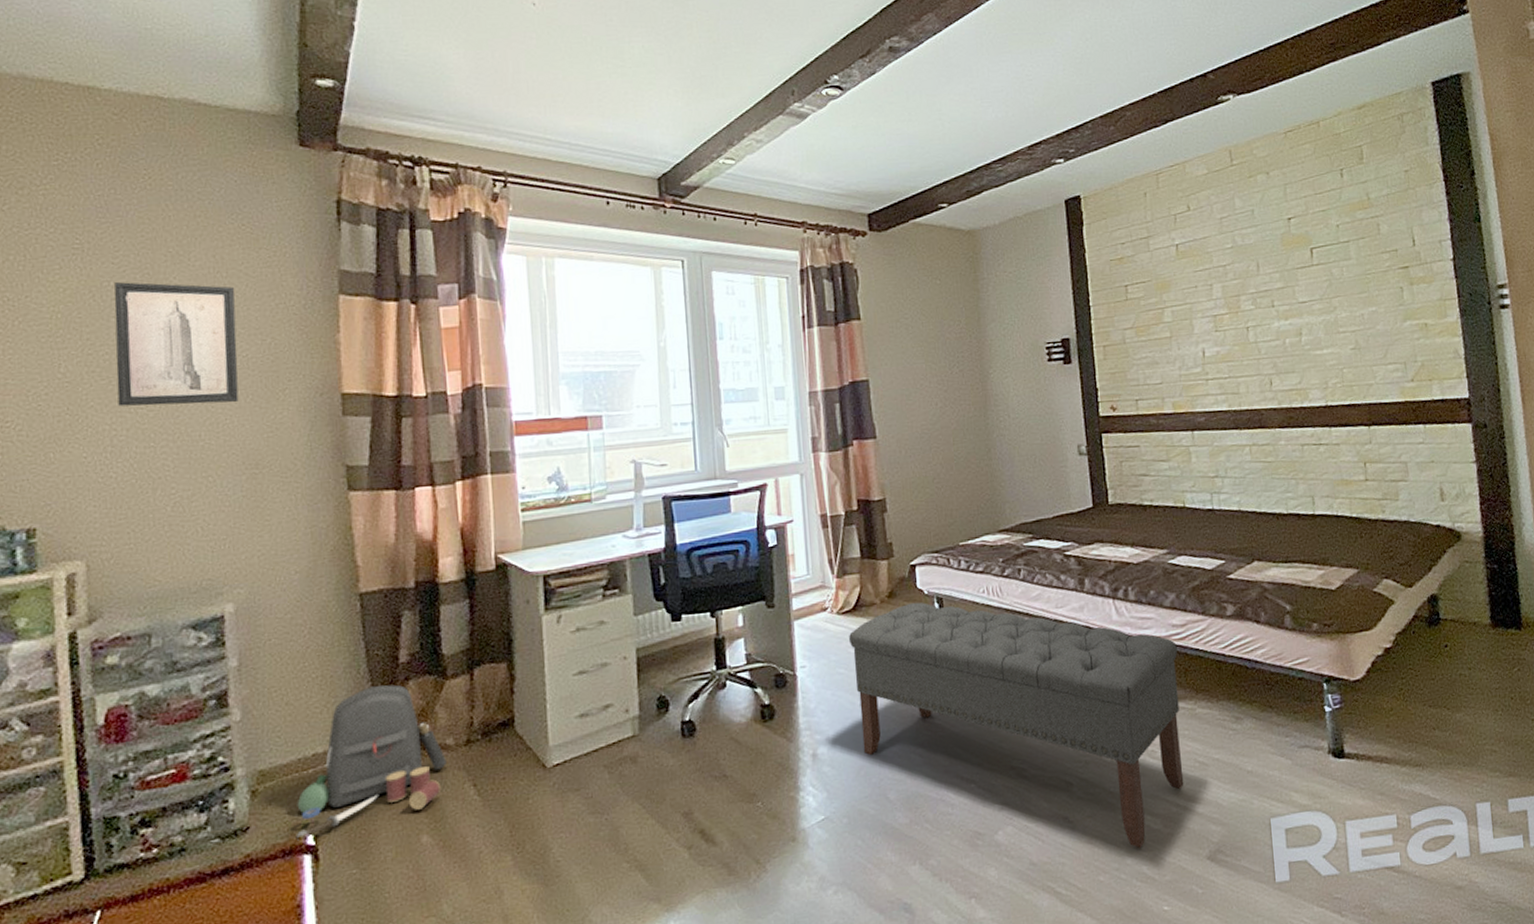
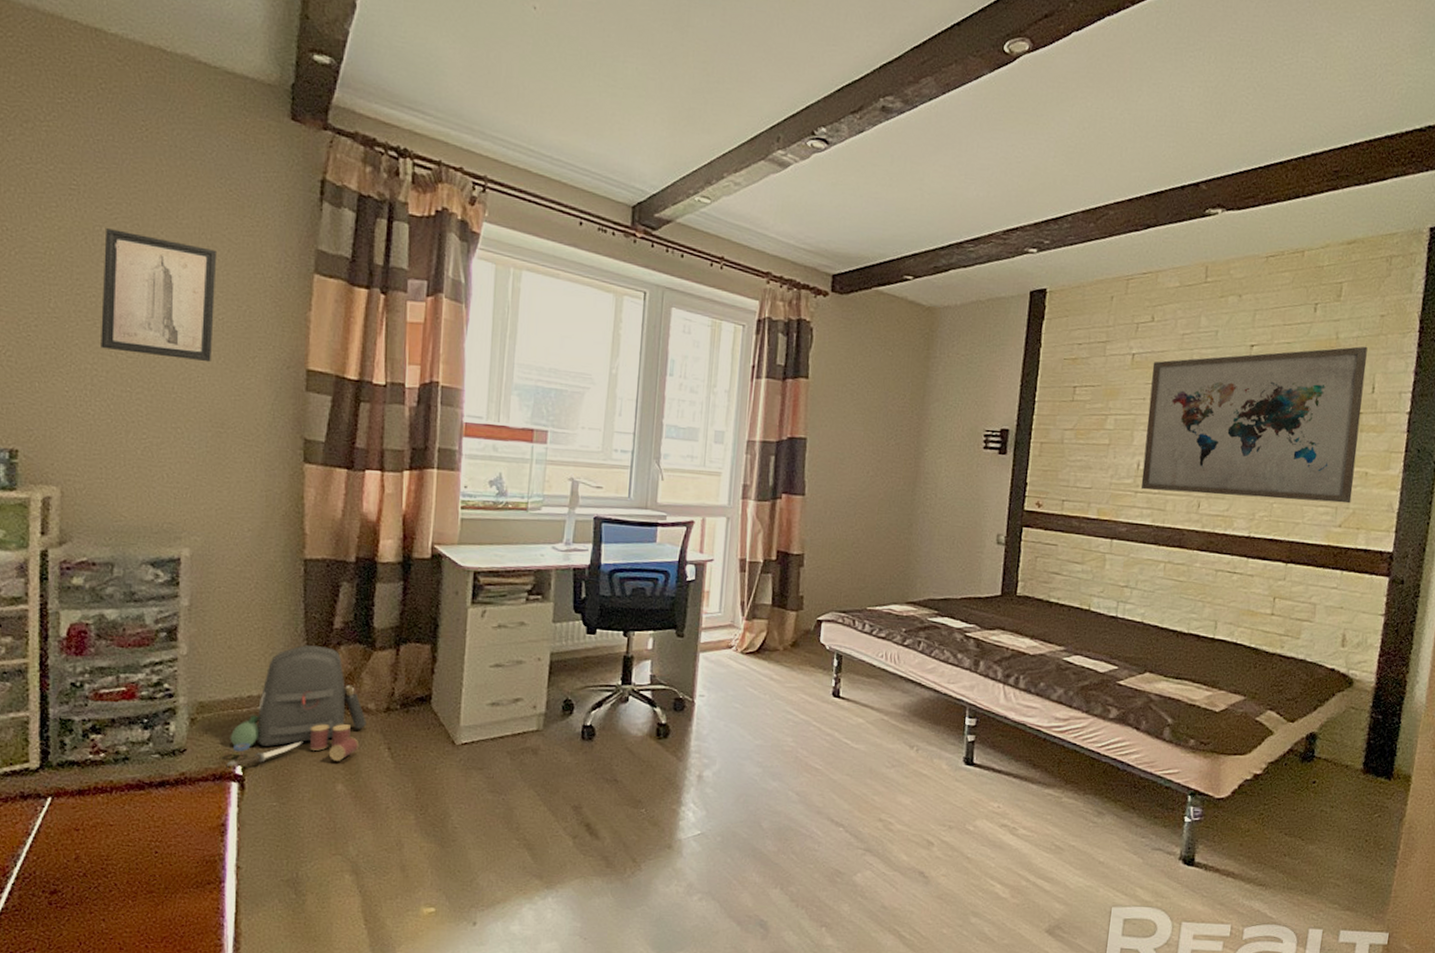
bench: present [849,602,1184,848] -> none [745,654,1056,911]
wall art: none [1197,202,1418,376] -> present [1140,346,1368,504]

